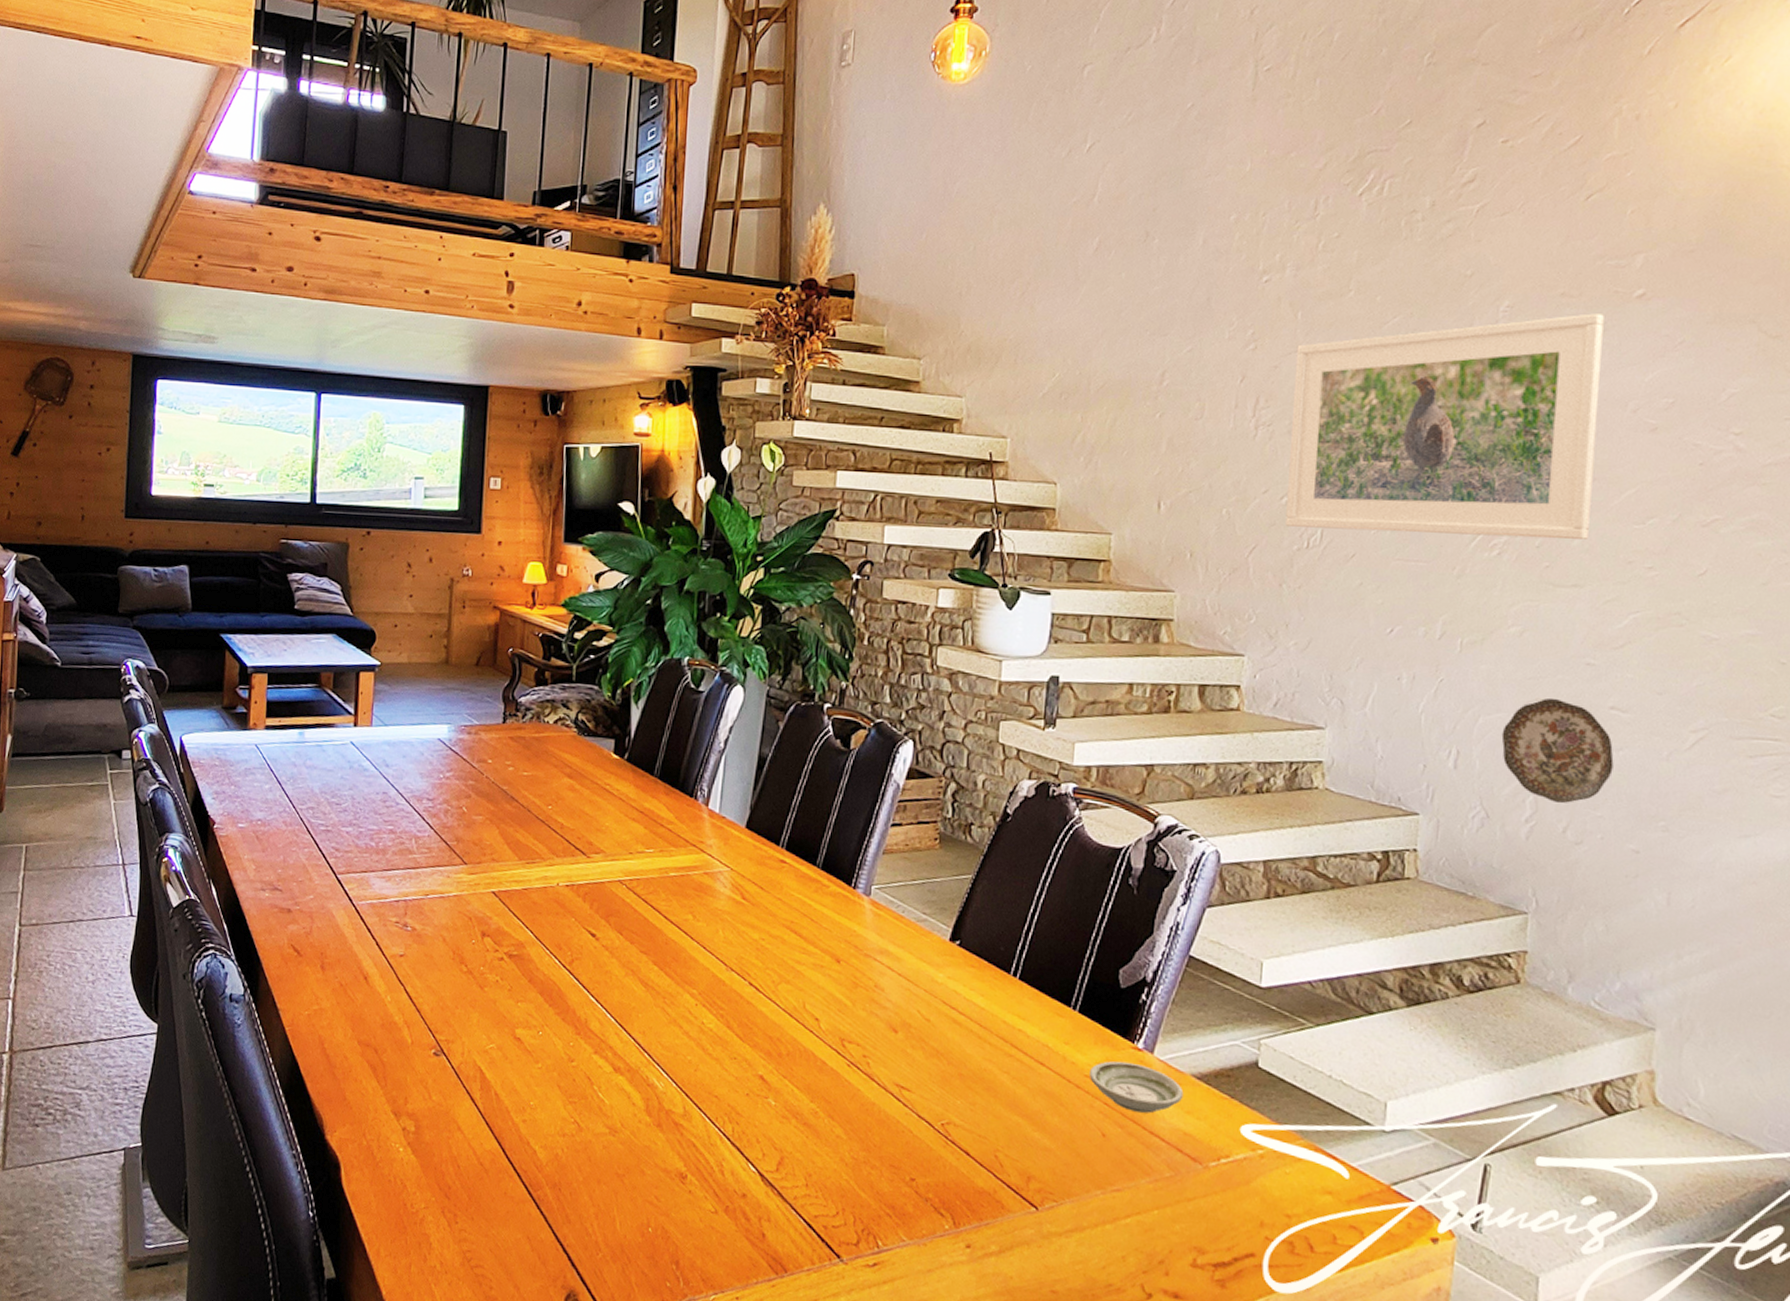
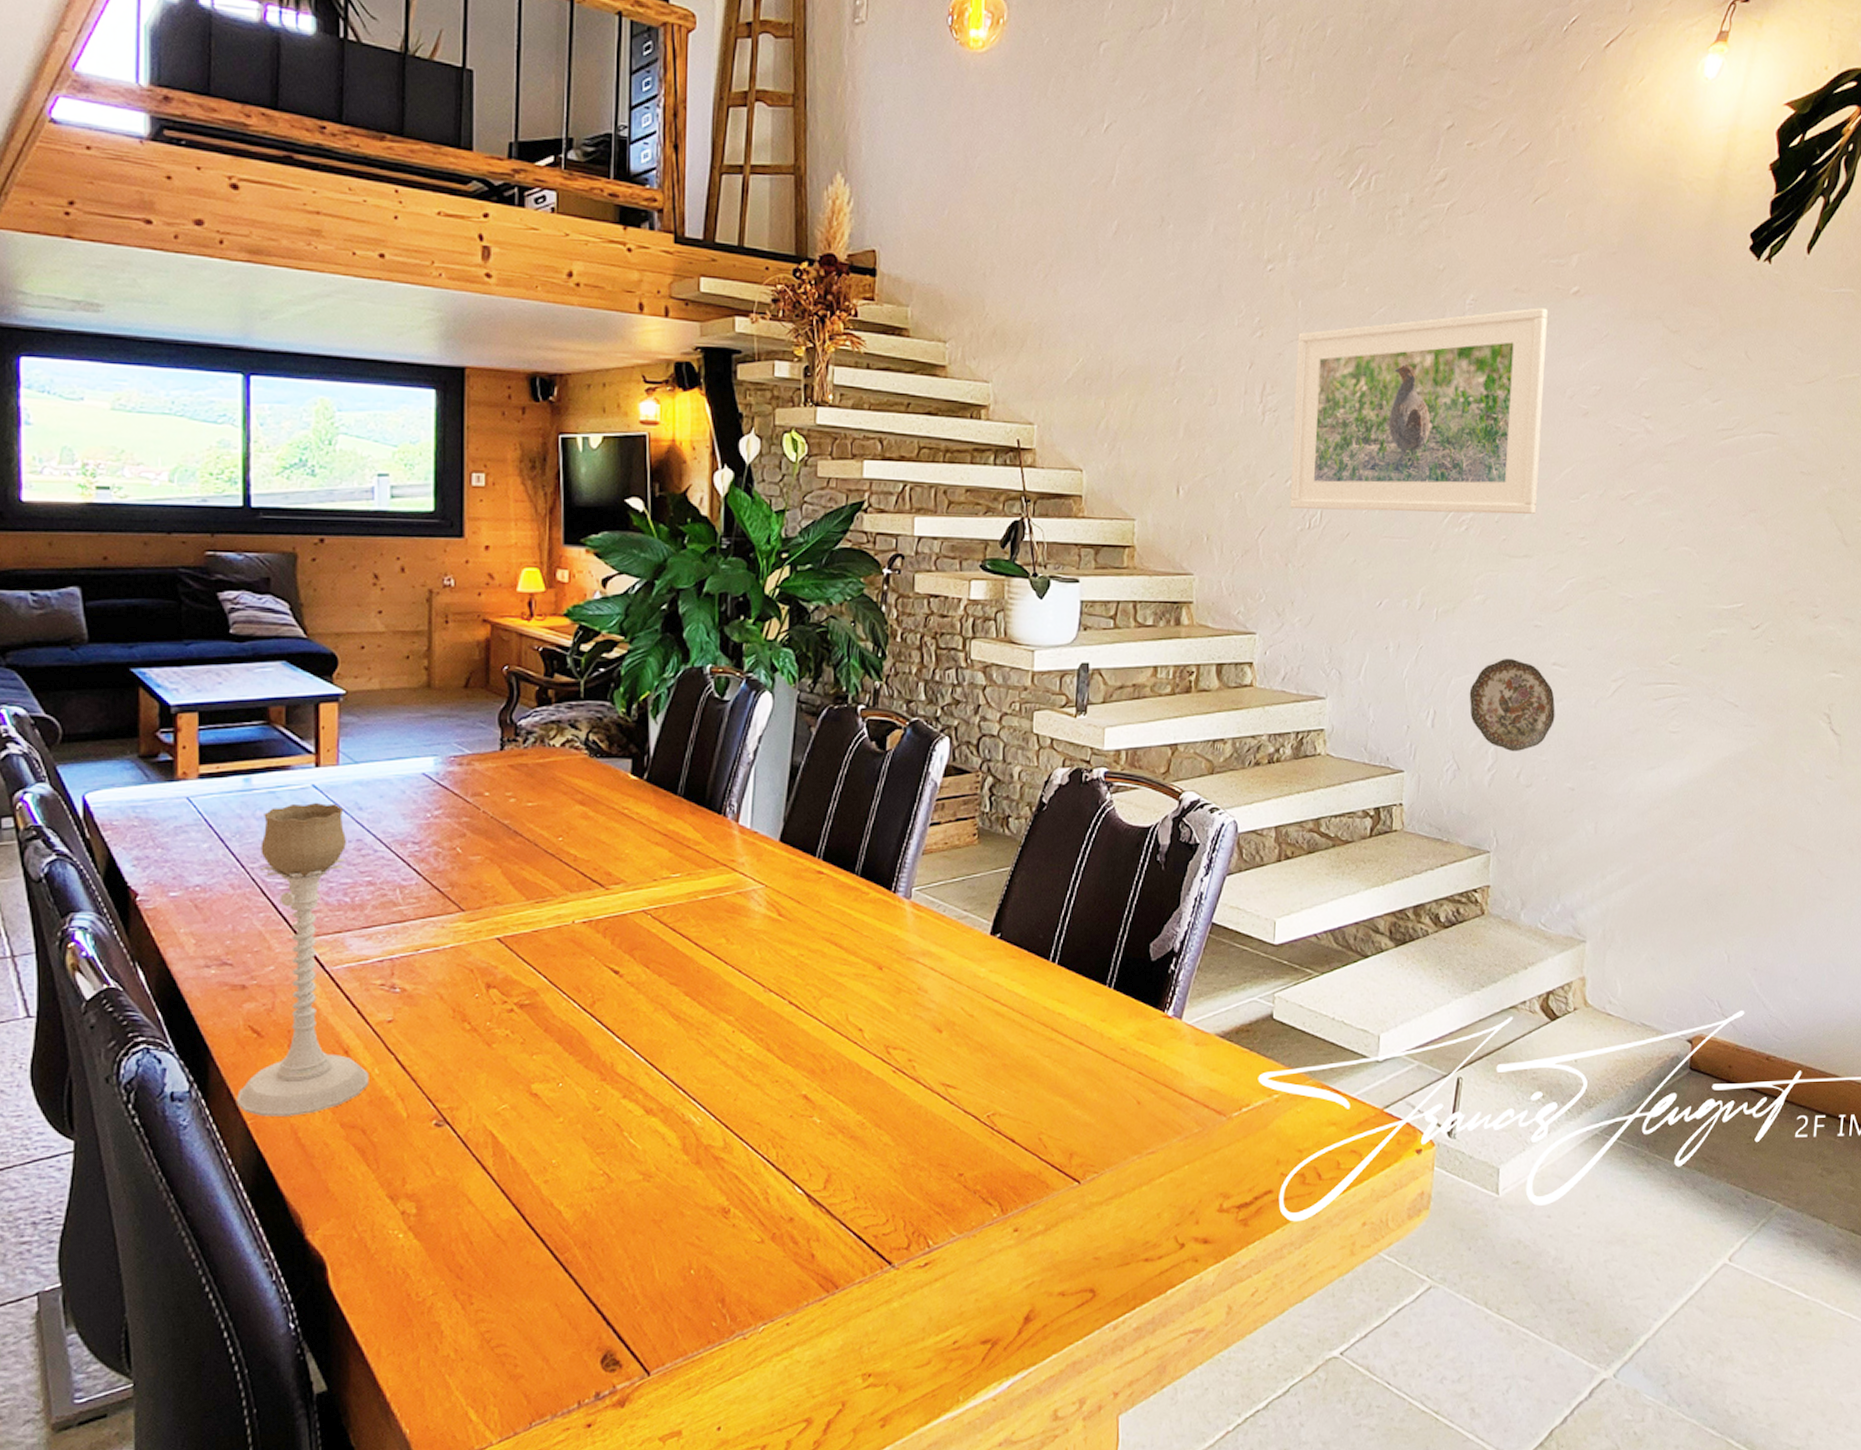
candle holder: none [278,757,383,1029] -> present [236,802,369,1117]
saucer: present [1090,1061,1184,1113] -> none [1125,1030,1209,1076]

